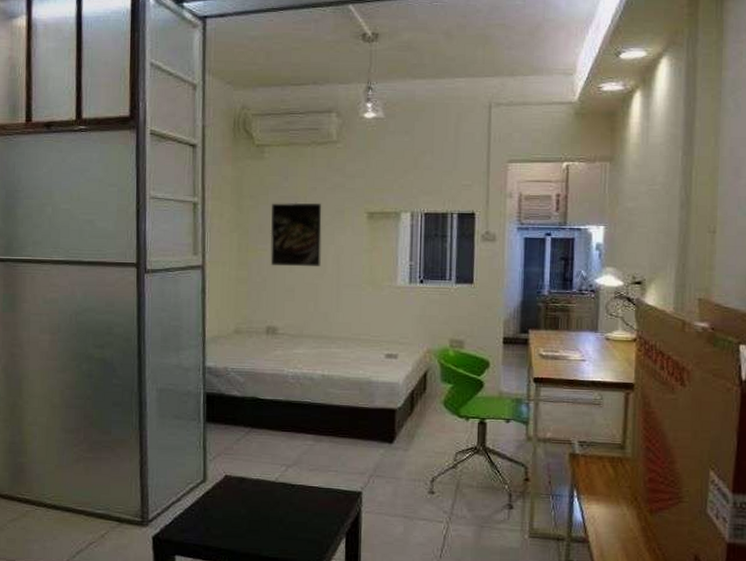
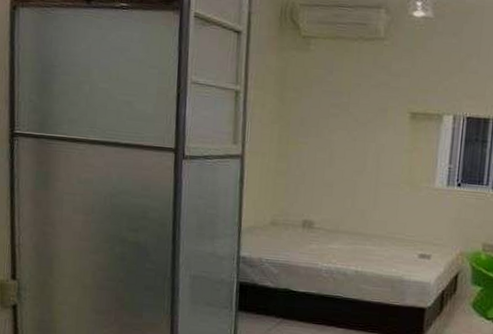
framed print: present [270,202,322,266] -> none [310,96,365,163]

